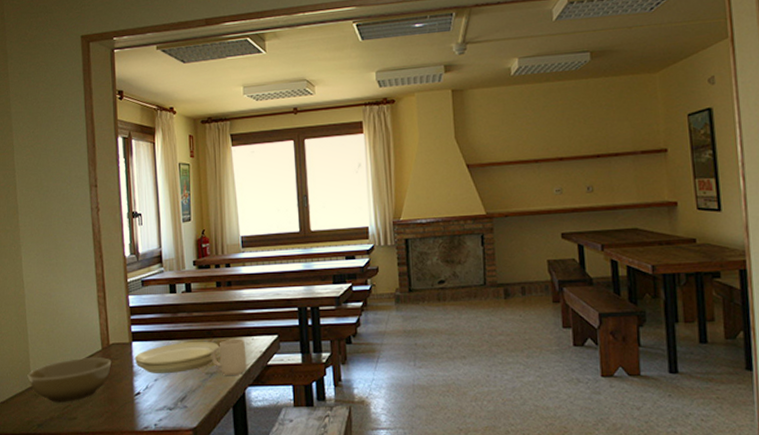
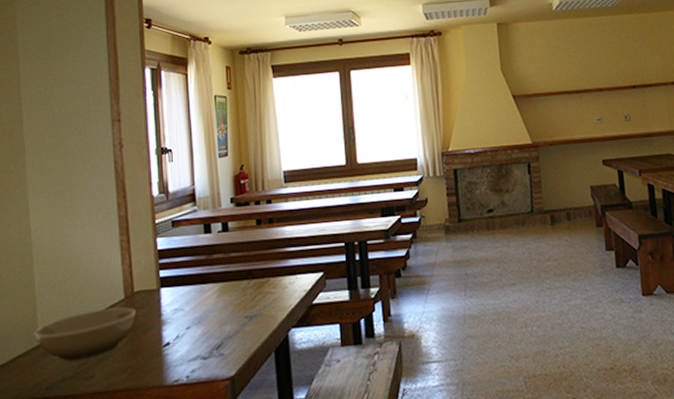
plate: present [134,341,220,374] -> none [163,283,261,322]
cup: present [212,338,247,375] -> none [251,278,290,318]

